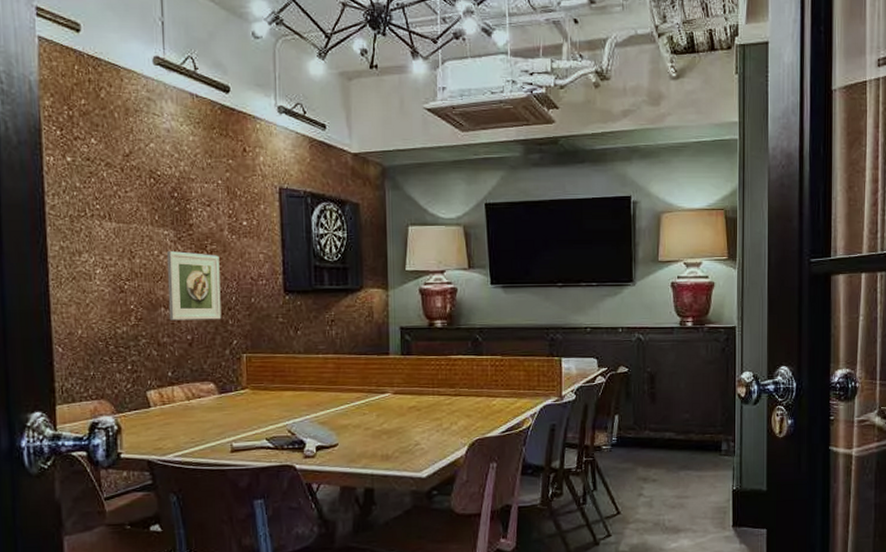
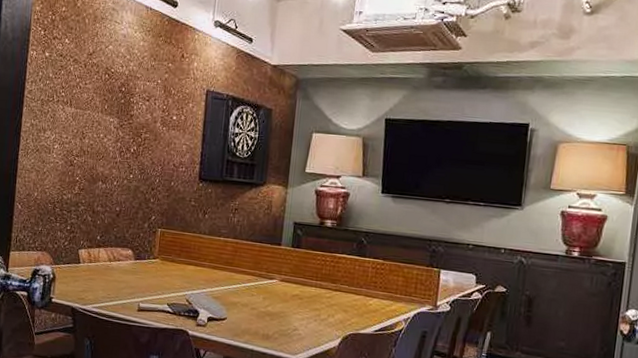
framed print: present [166,251,222,321] -> none [104,135,151,197]

